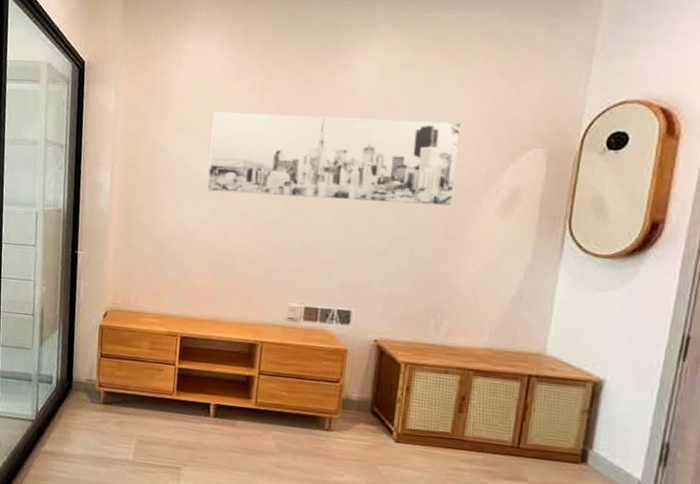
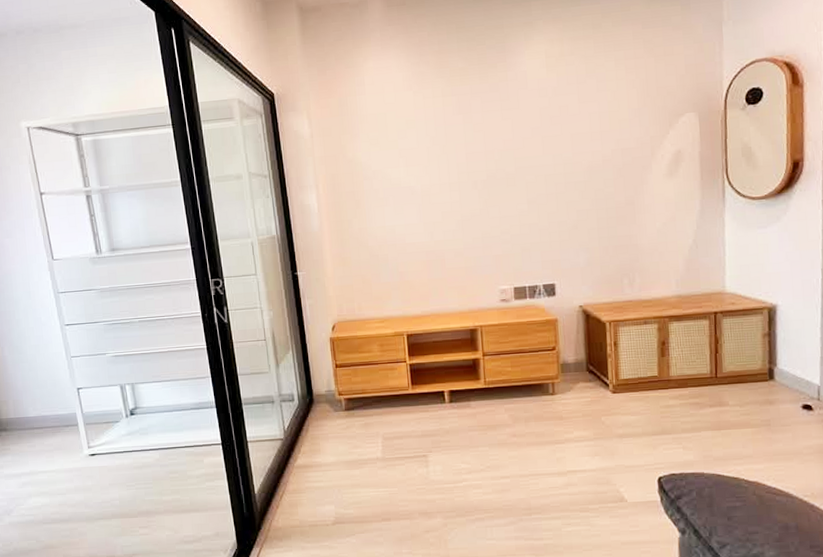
wall art: present [207,112,460,205] -> none [402,100,625,197]

